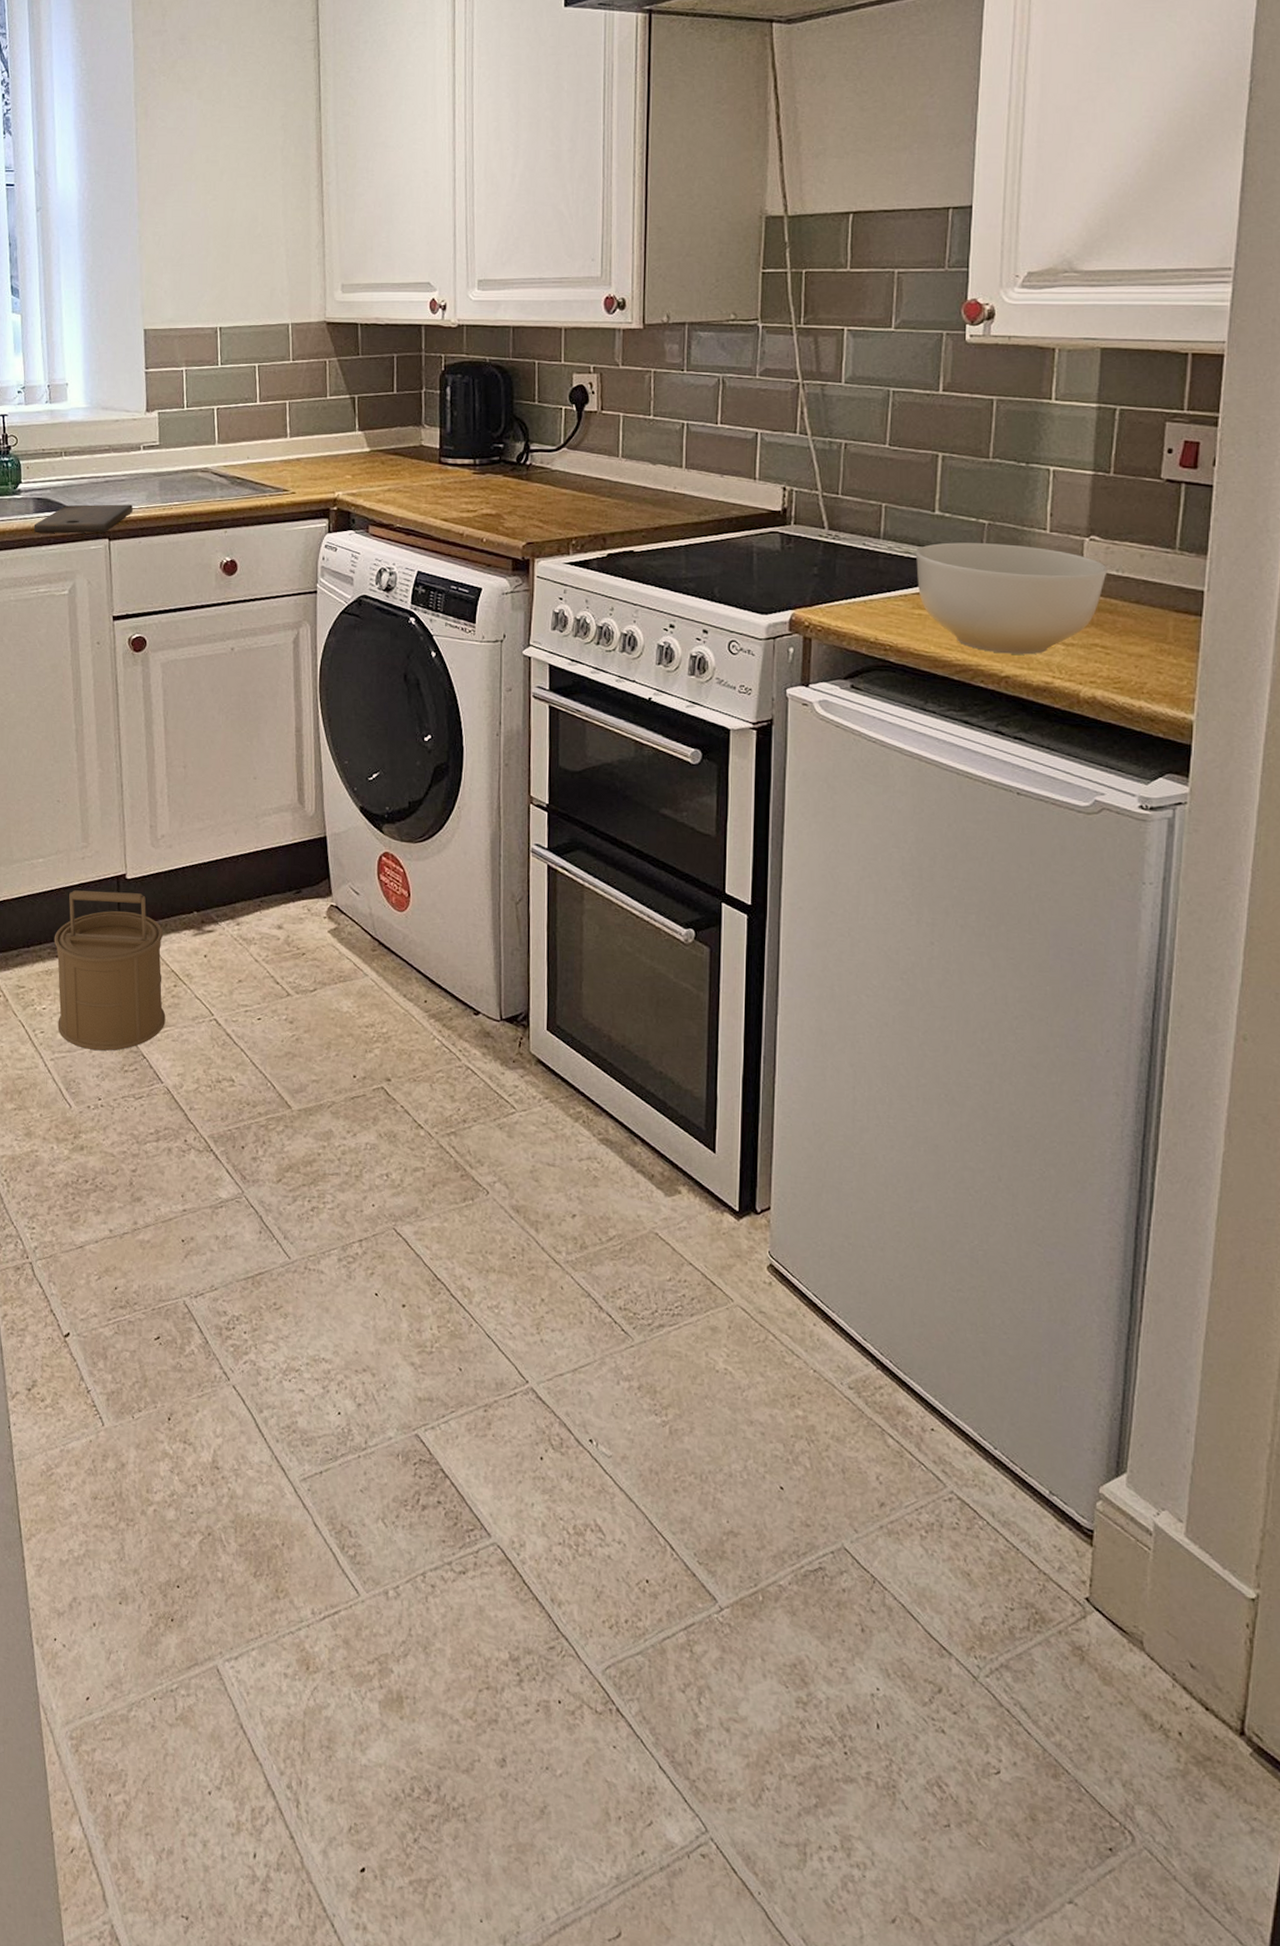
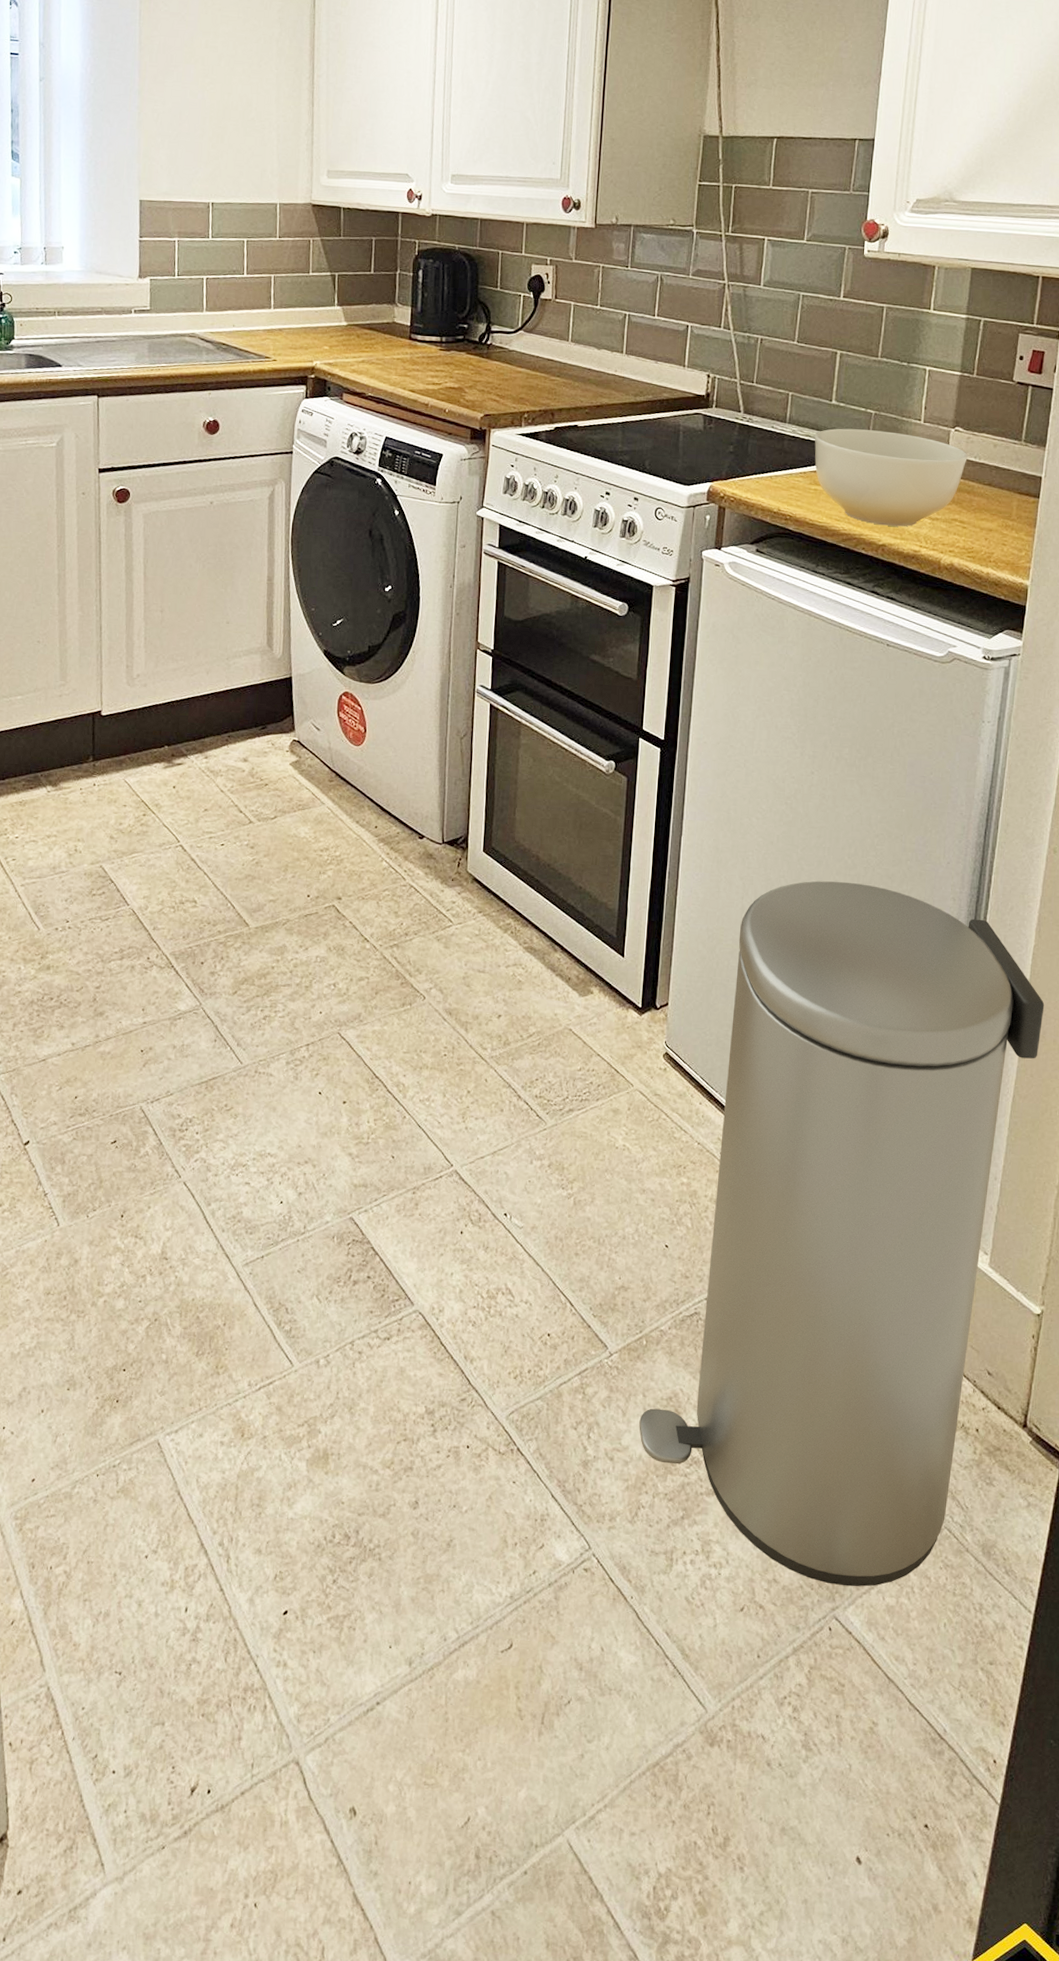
cutting board: present [33,504,133,534] -> none [24,362,122,390]
bucket: present [54,890,166,1051] -> none [29,726,135,876]
pedal bin: none [758,1069,1241,1910] -> present [639,881,1045,1587]

